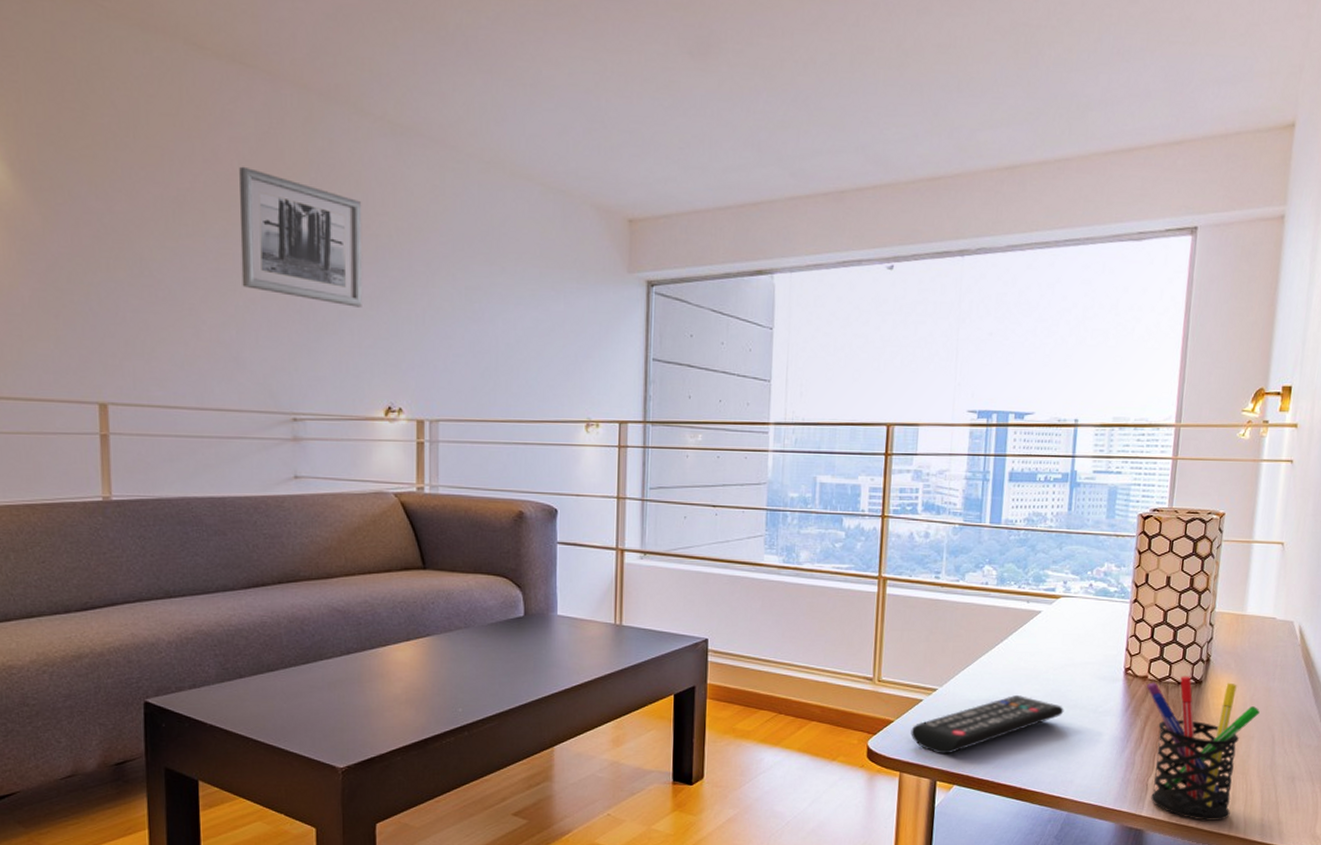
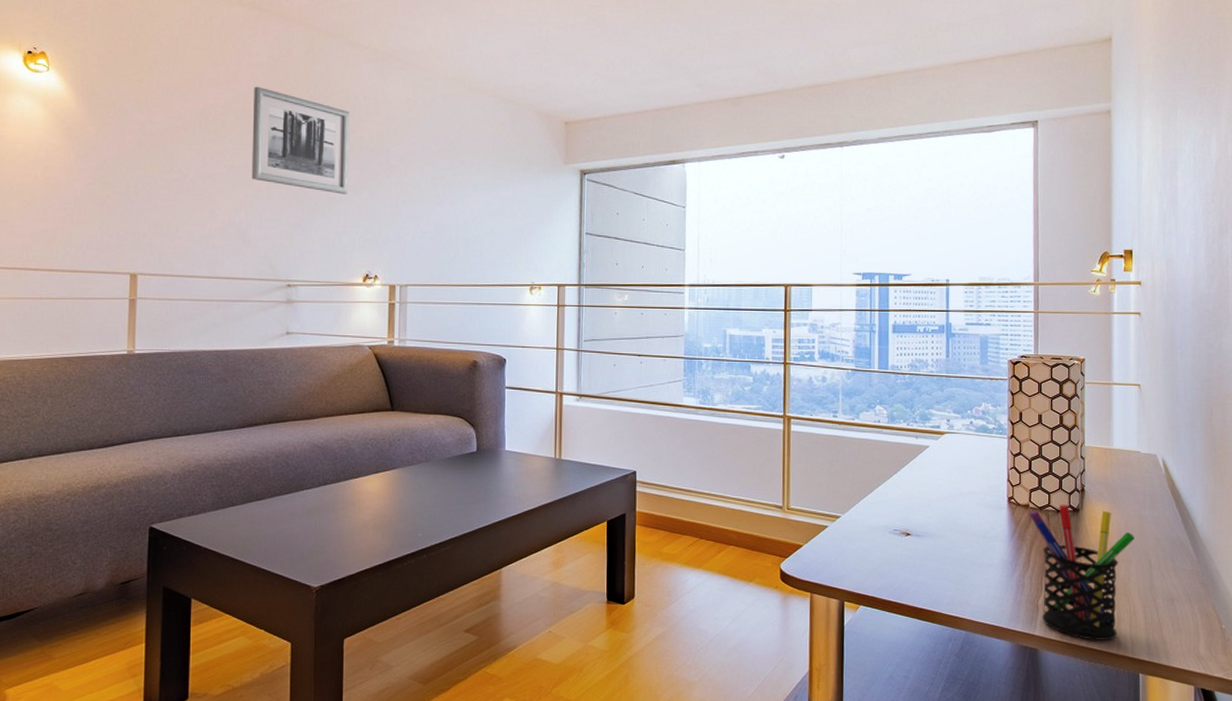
remote control: present [910,695,1064,755] -> none [819,522,956,577]

